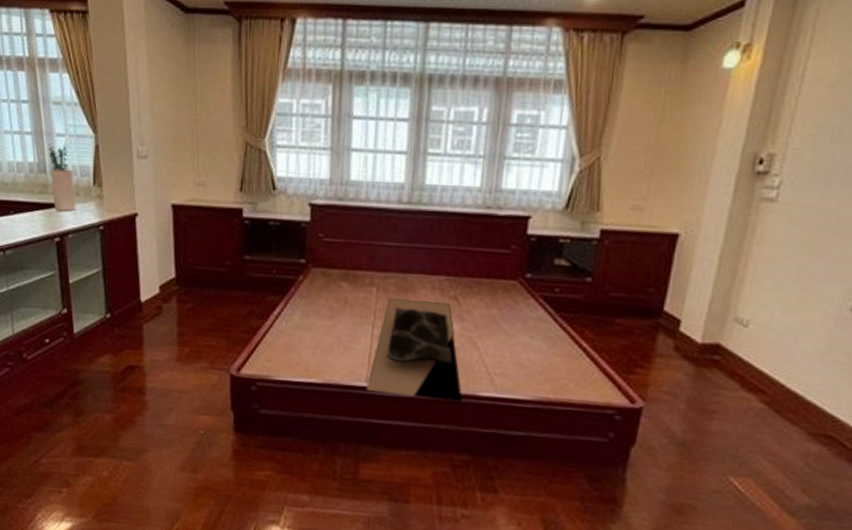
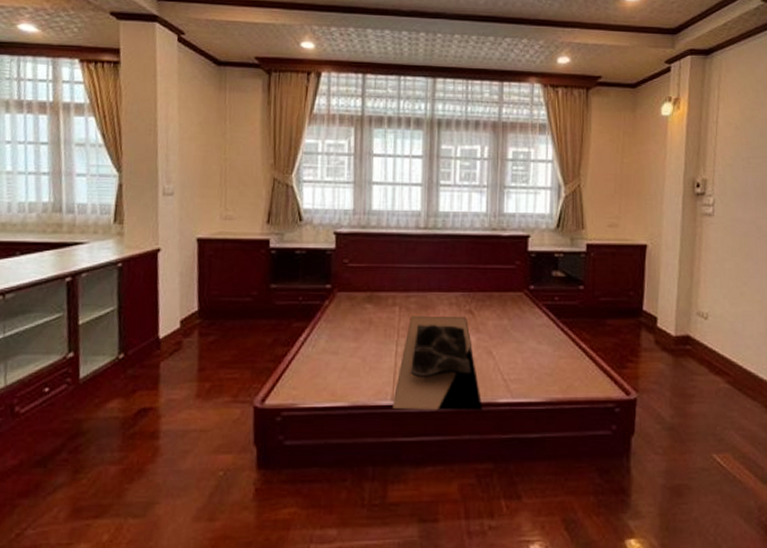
vase: present [48,142,76,211] -> none [66,181,93,250]

